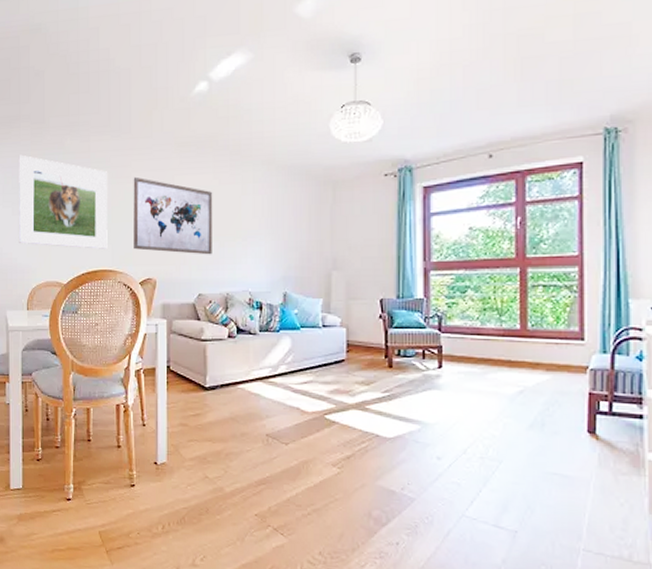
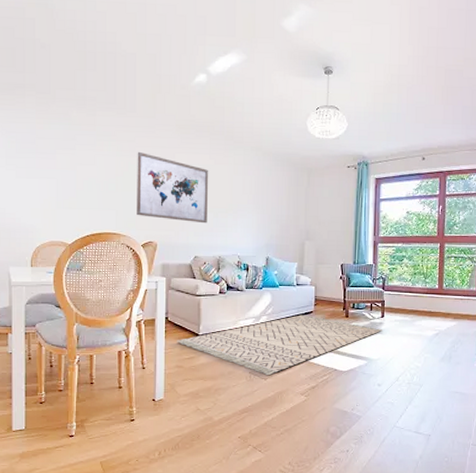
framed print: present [18,154,108,249] -> none [22,121,112,214]
rug: none [180,364,441,440] -> present [177,314,383,376]

